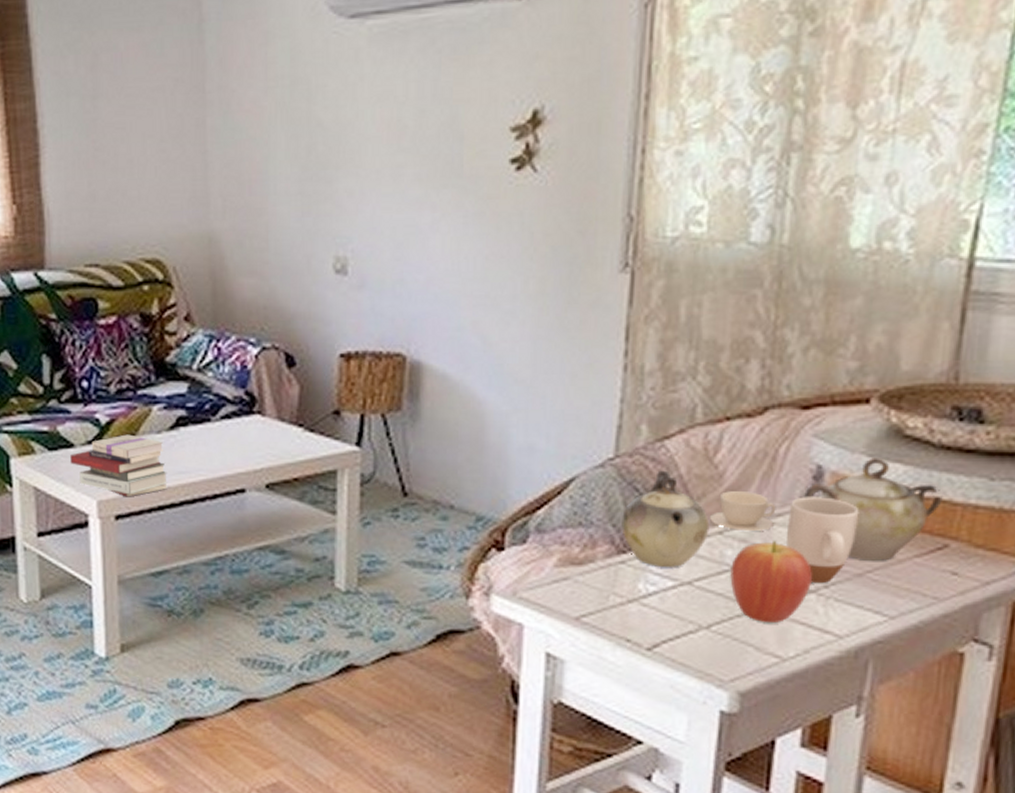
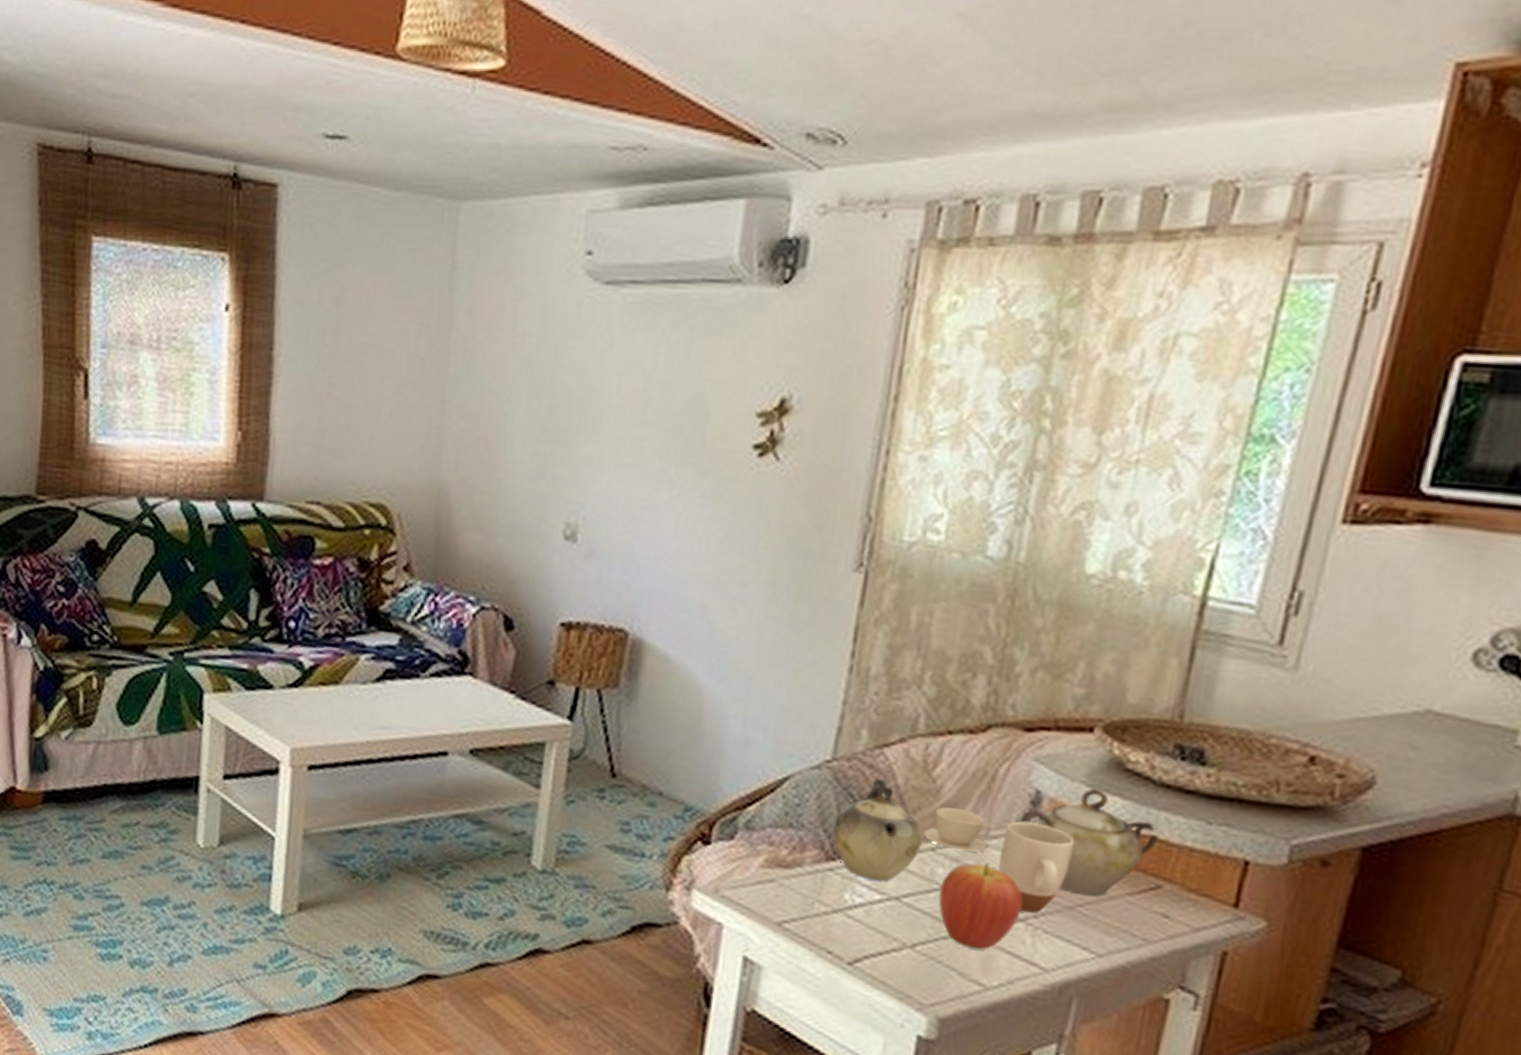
books: present [70,434,167,497] -> none [267,681,368,748]

